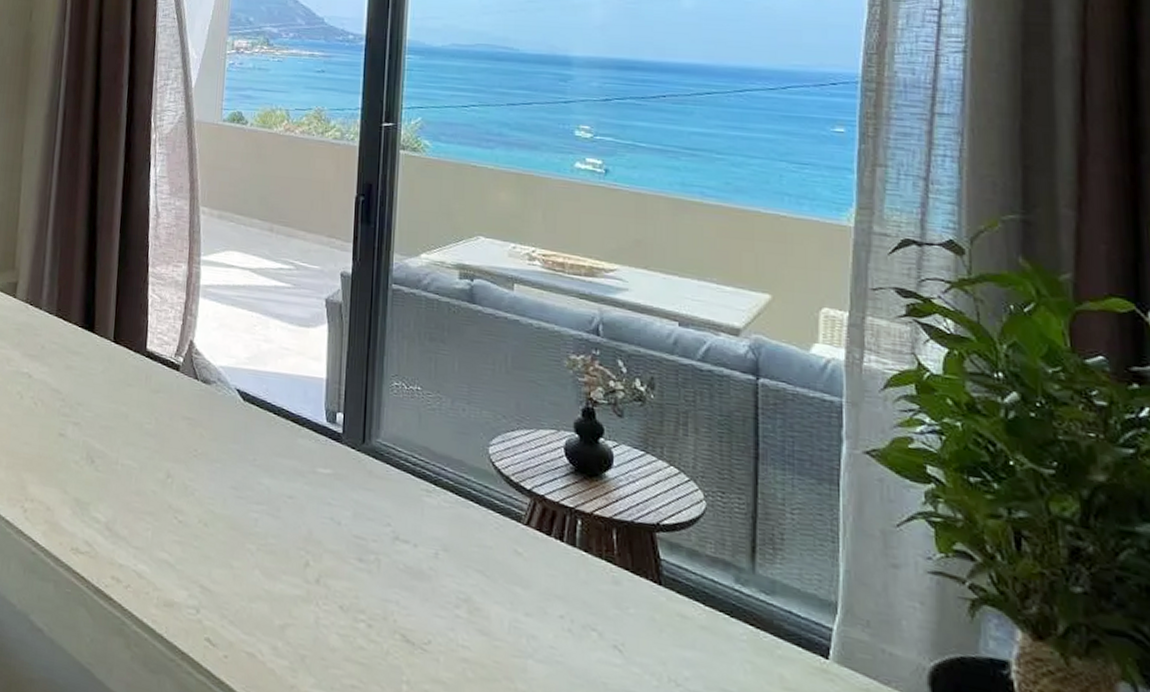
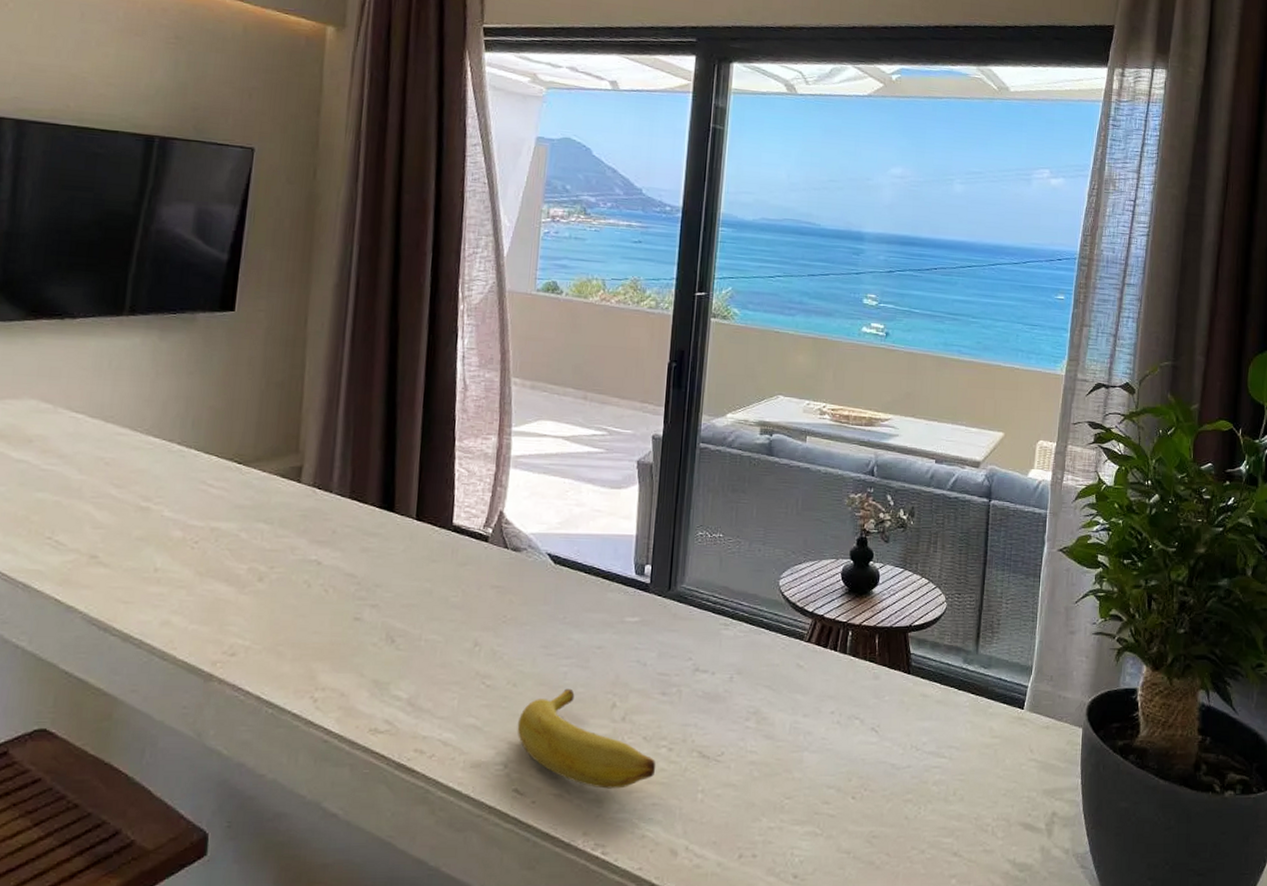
banana: none [208,537,355,661] -> present [517,688,656,789]

